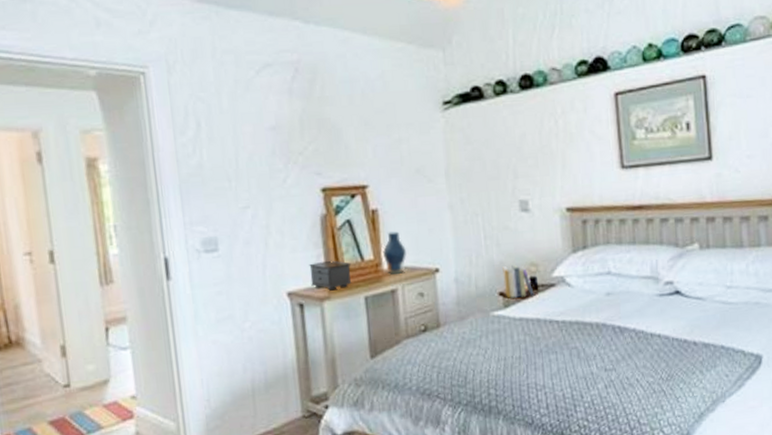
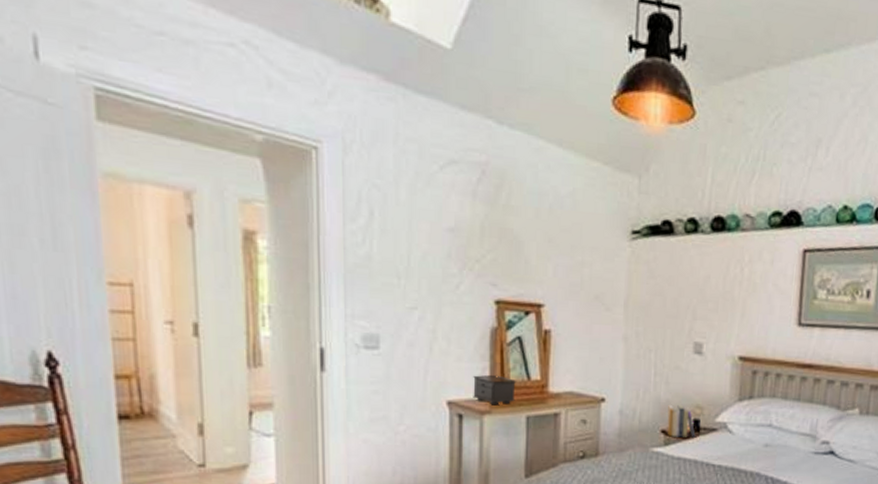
vase: present [383,231,406,276] -> none [551,355,574,399]

